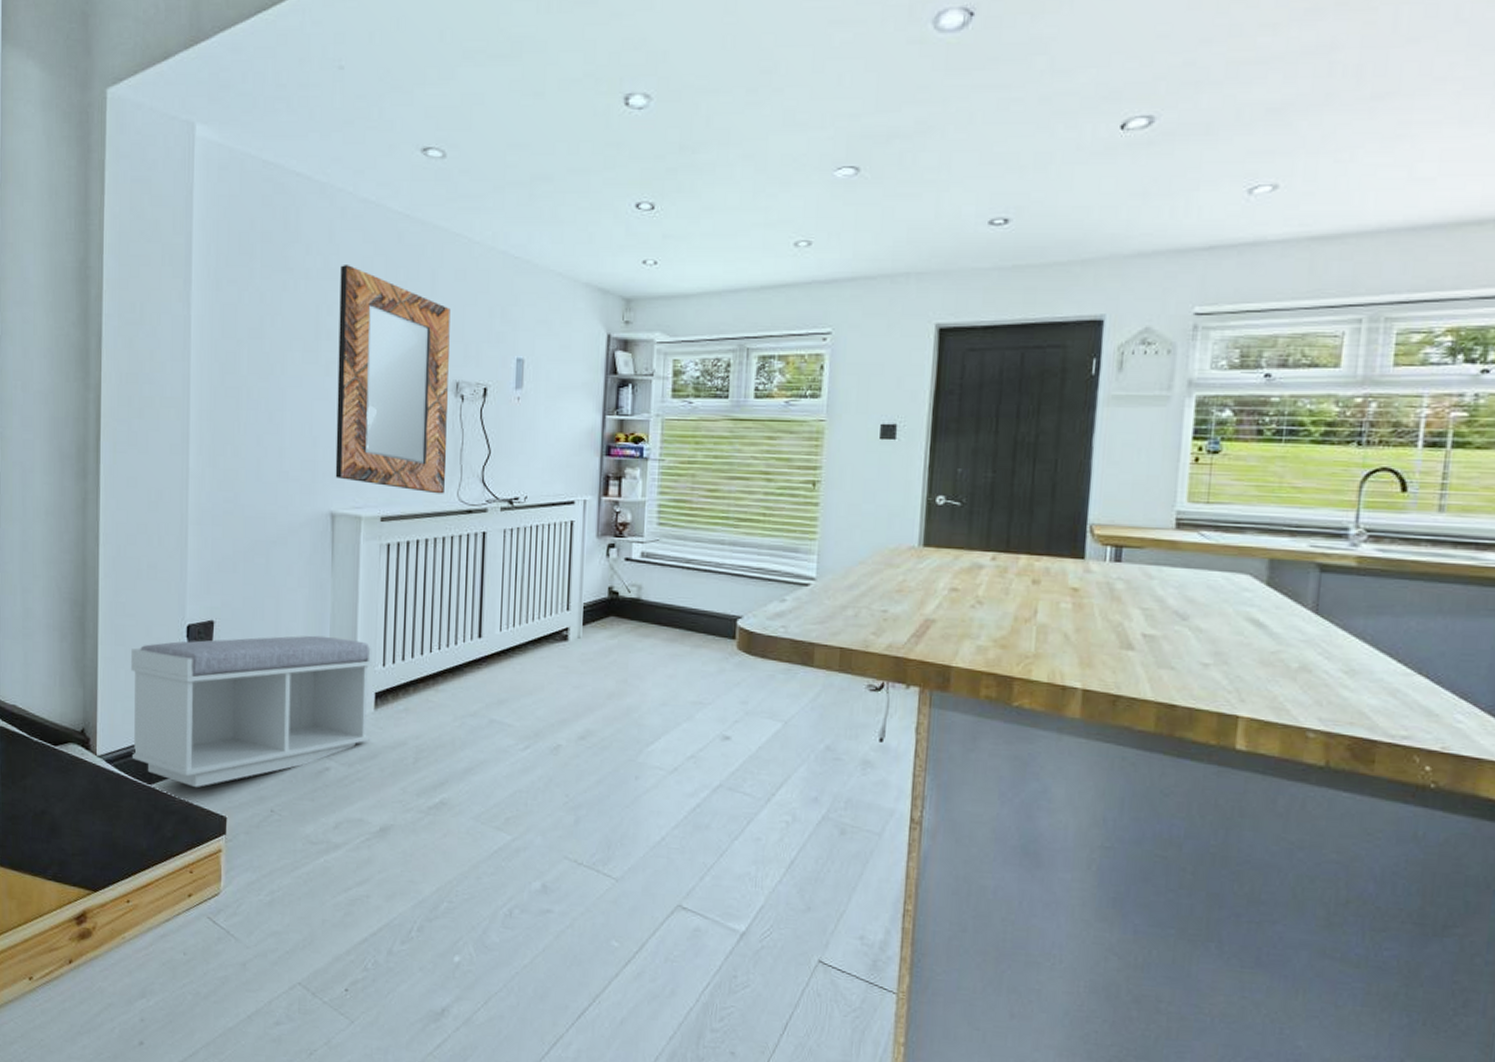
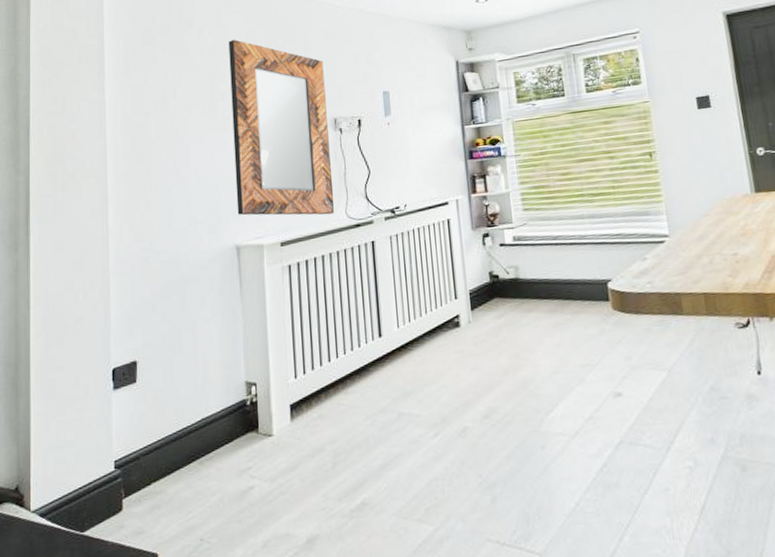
bench: present [131,635,372,787] -> none [61,358,289,528]

